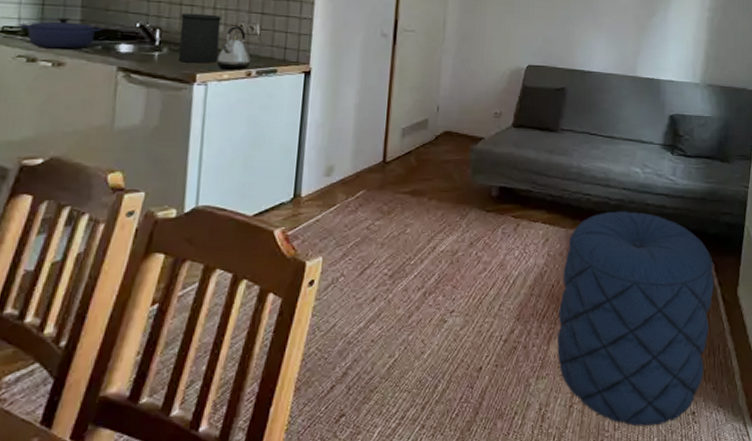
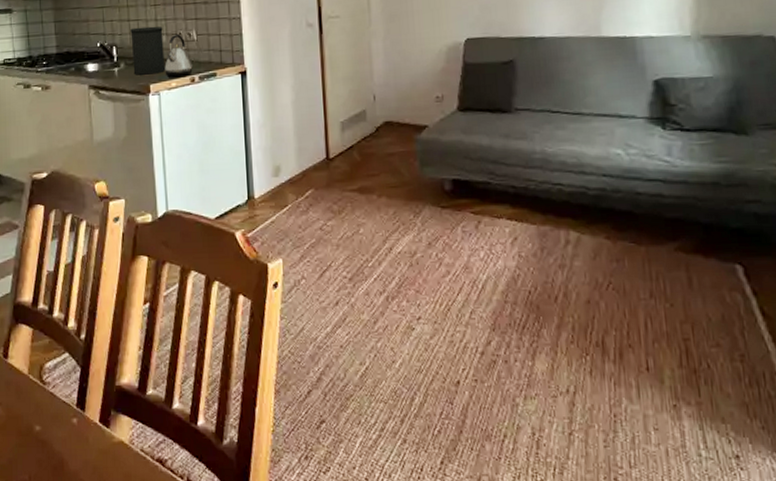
cooking pot: present [18,17,102,50] -> none [14,45,72,75]
pouf: present [557,211,714,427] -> none [539,202,747,467]

